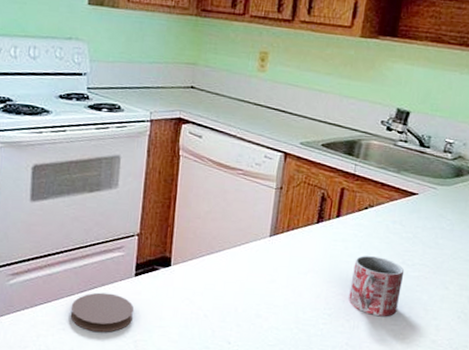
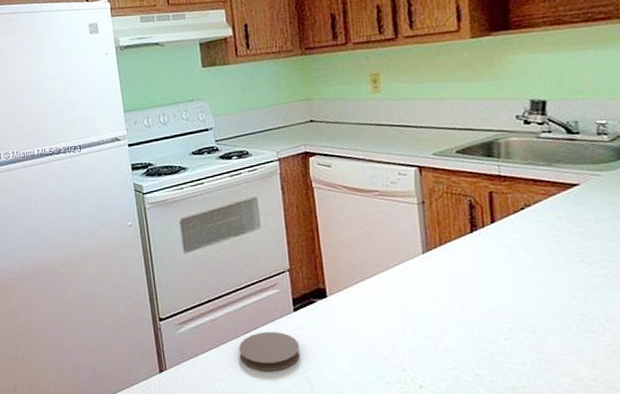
mug: present [348,256,405,317] -> none [524,258,589,325]

